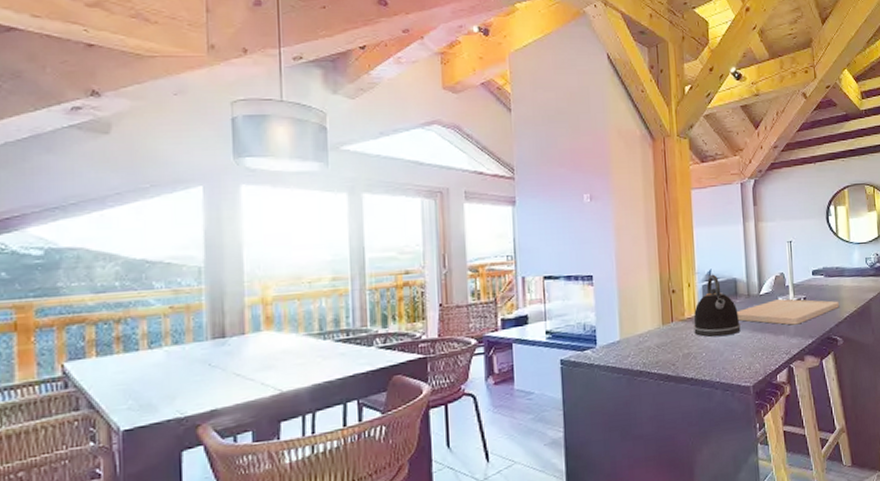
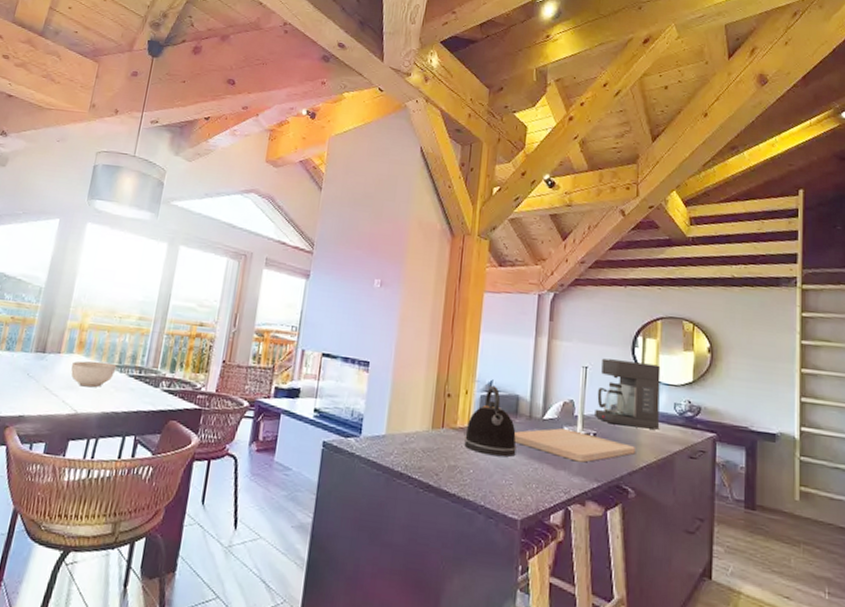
bowl: none [261,332,318,364] -> present [71,361,117,388]
coffee maker: none [802,228,856,287] -> present [595,358,661,430]

